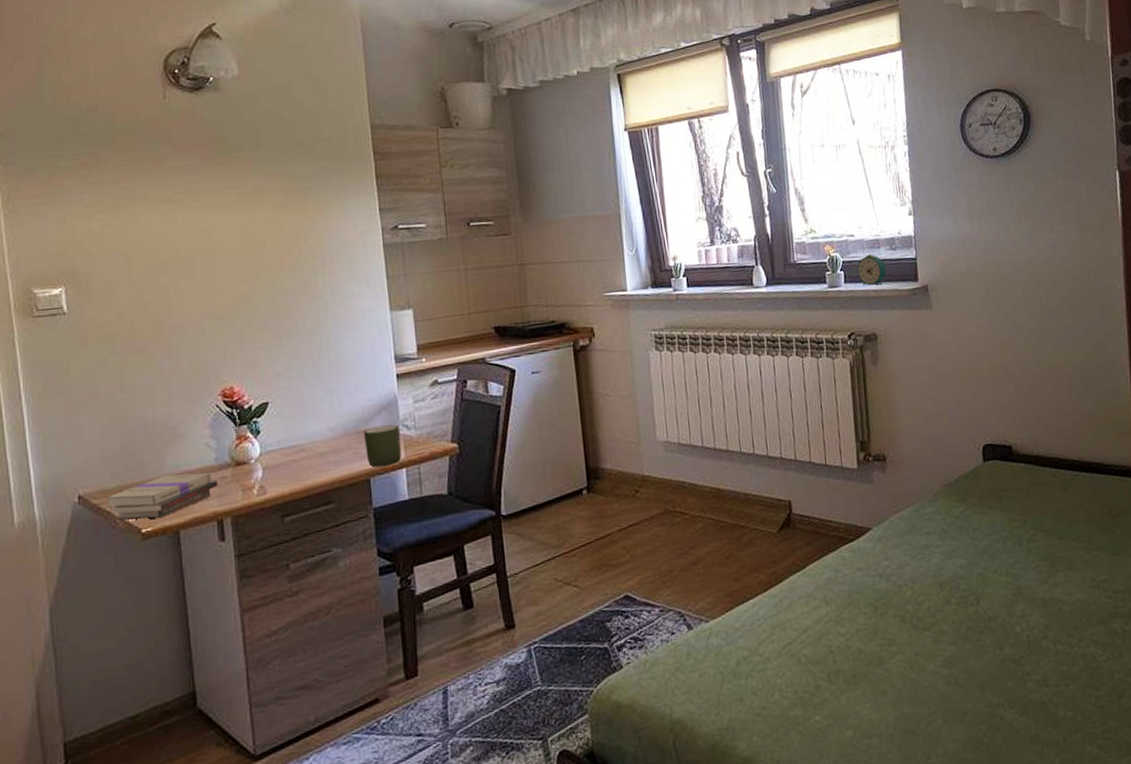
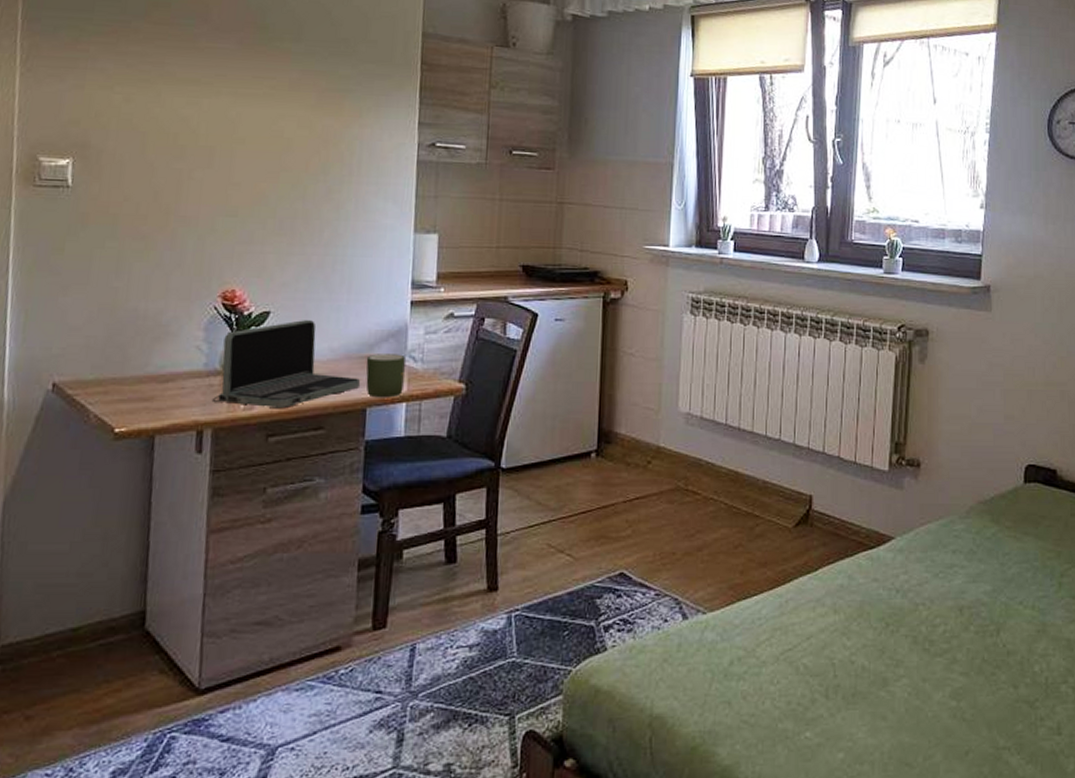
books: present [107,473,219,521] -> none [83,374,204,420]
laptop: none [226,405,362,492] -> present [211,320,361,409]
alarm clock: present [856,254,887,286] -> none [916,244,949,278]

